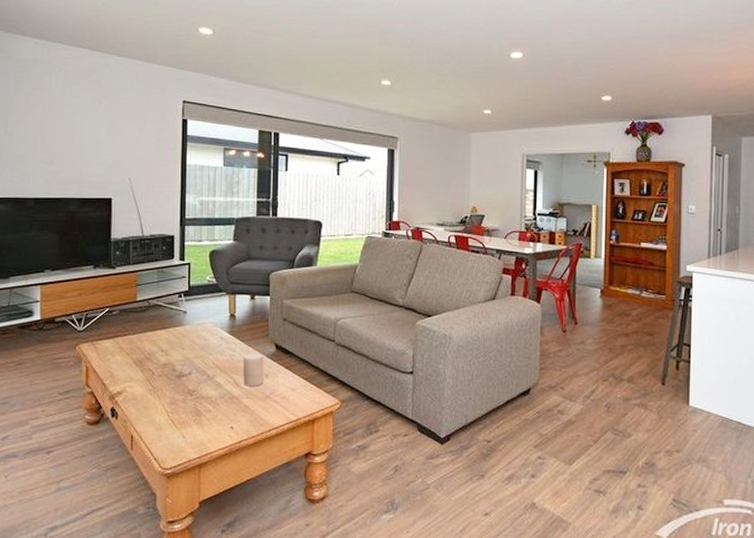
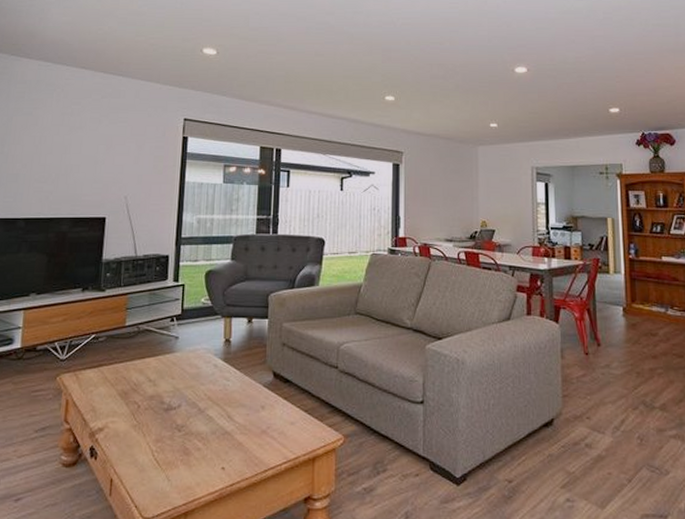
candle: present [242,353,264,387] -> none [237,382,261,420]

